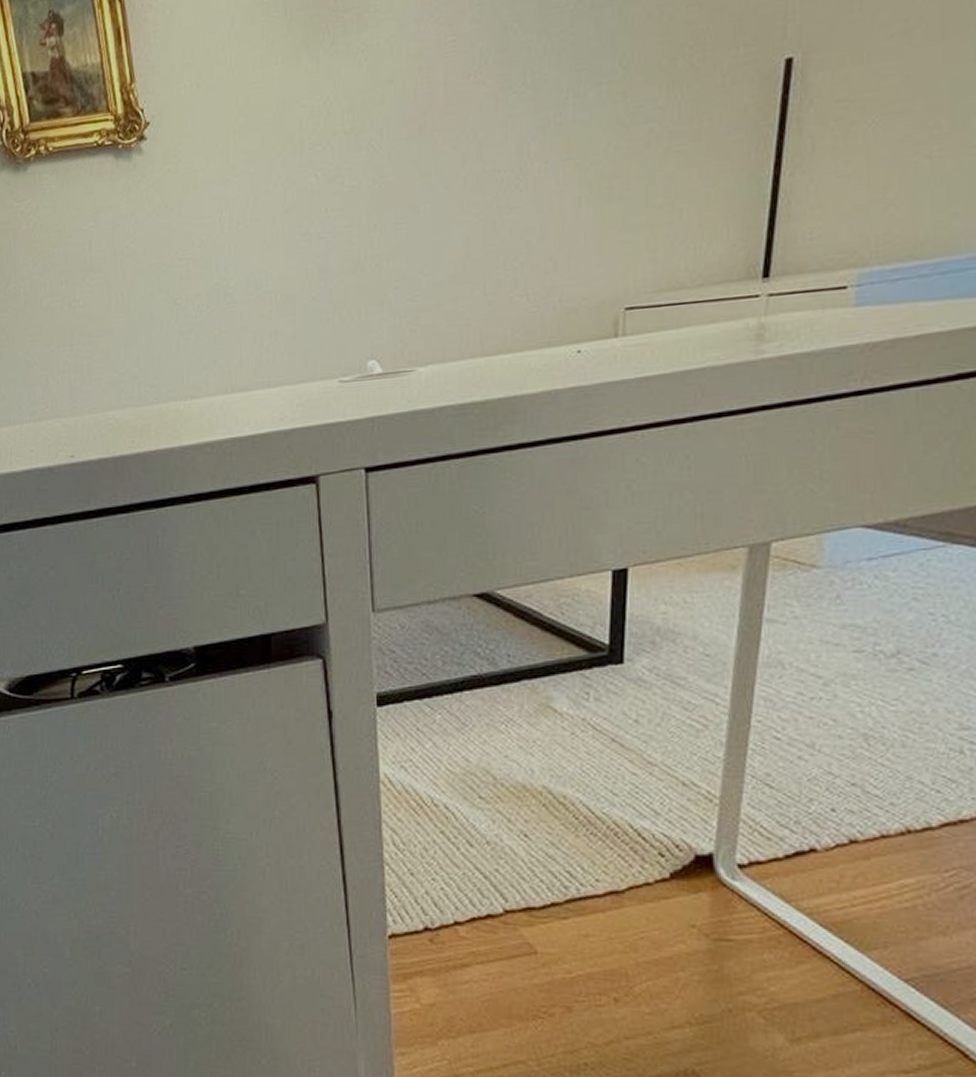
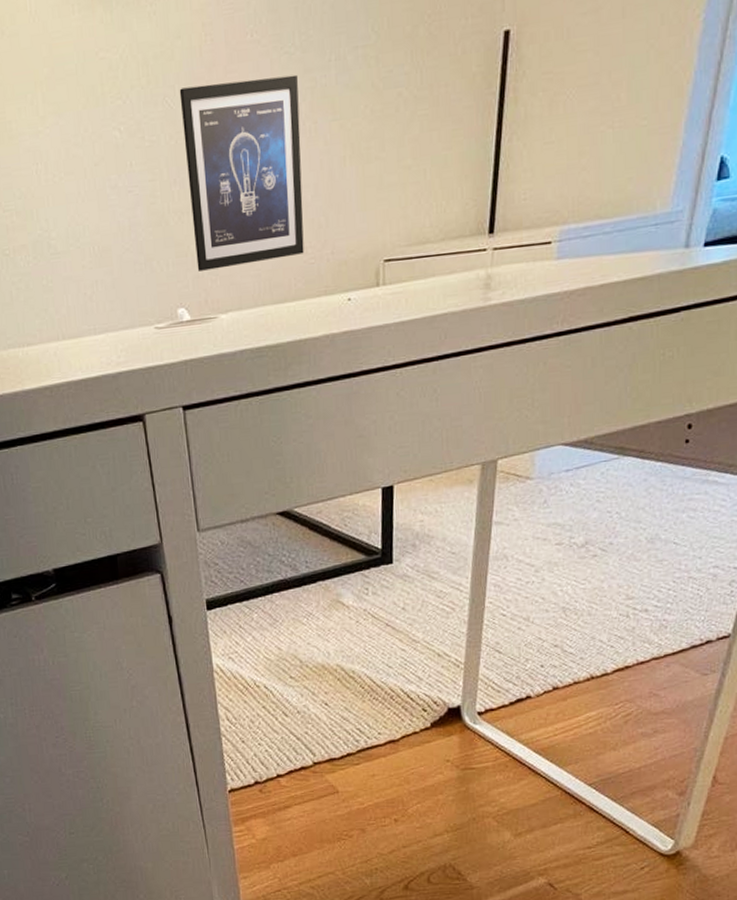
wall art: none [387,113,528,321] -> present [179,74,304,271]

